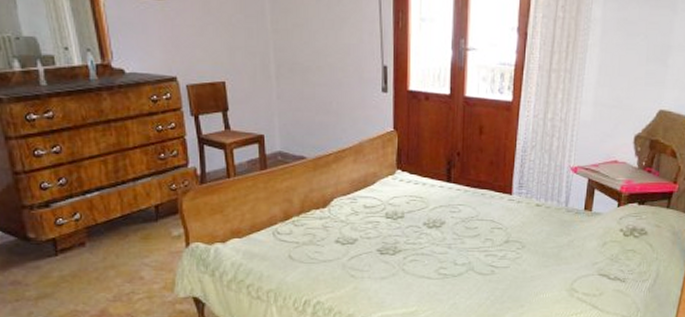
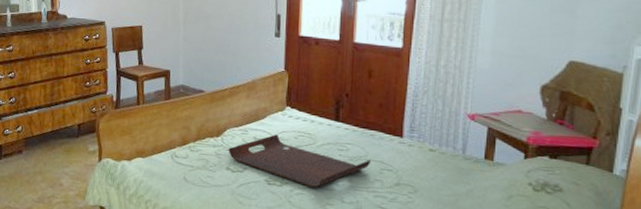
serving tray: none [336,201,482,253] -> present [228,134,370,188]

